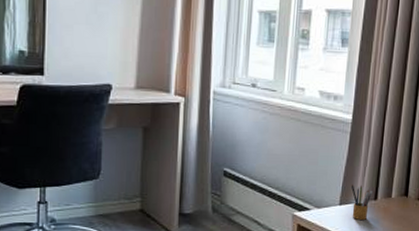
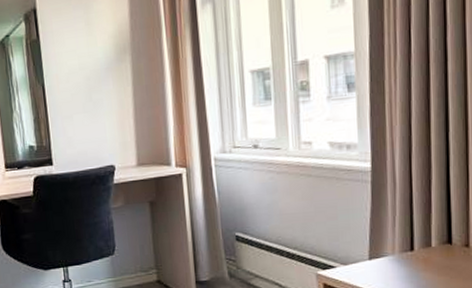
pencil box: present [351,184,373,220] -> none [379,236,407,274]

